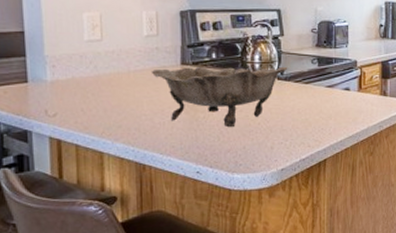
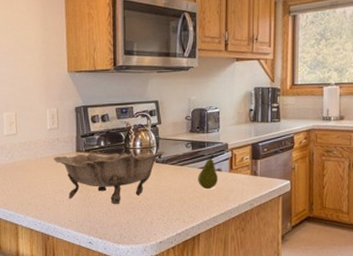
fruit: none [324,71,346,110] -> present [198,154,218,190]

